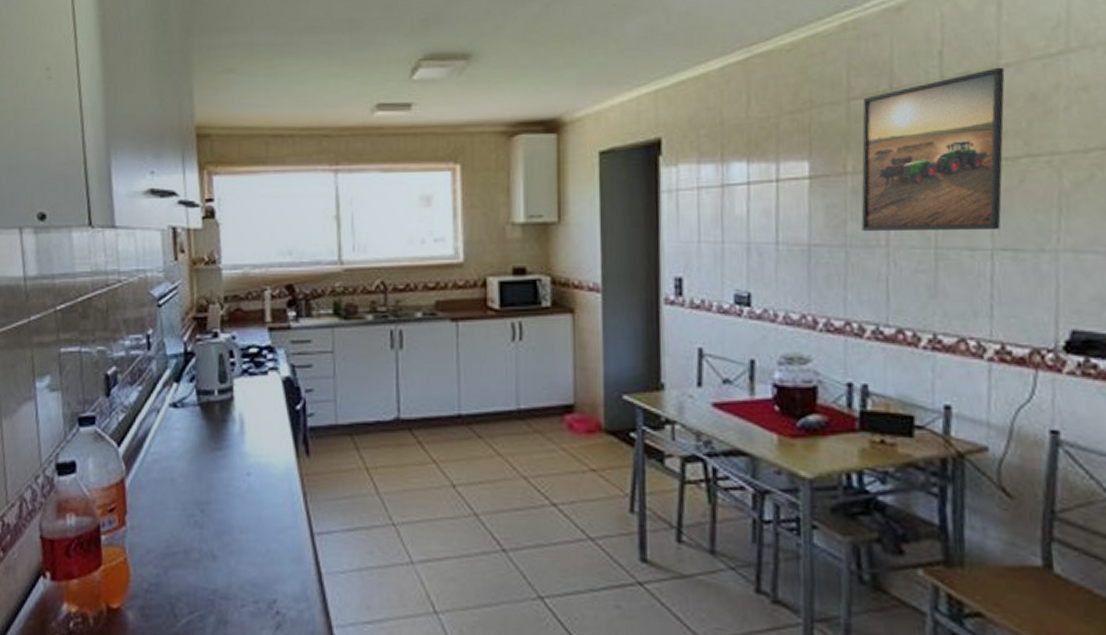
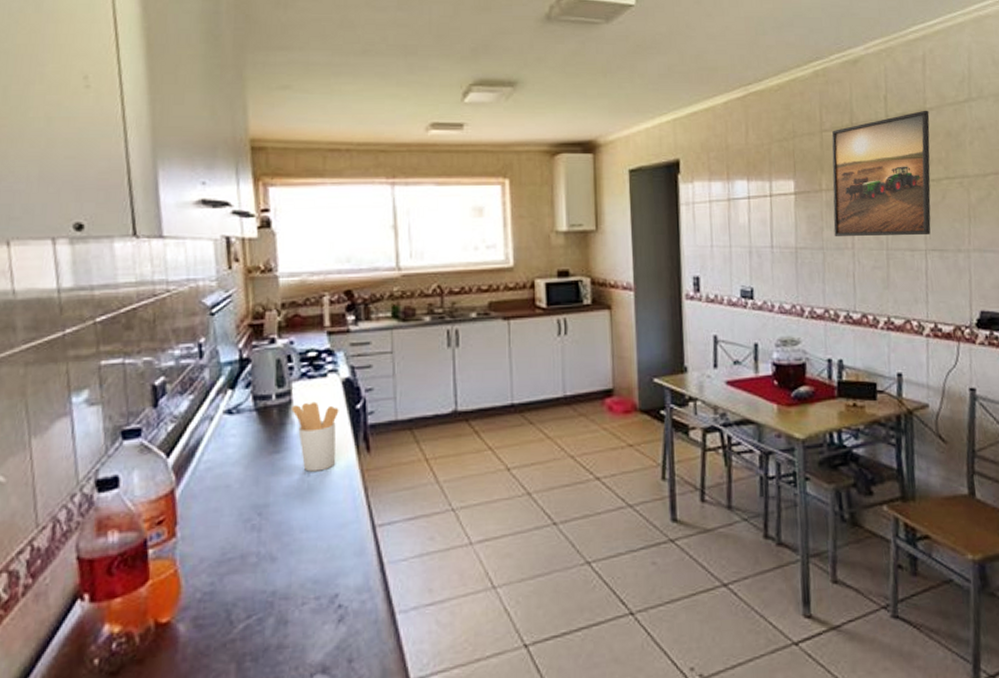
utensil holder: none [233,400,279,472] -> present [292,401,339,472]

